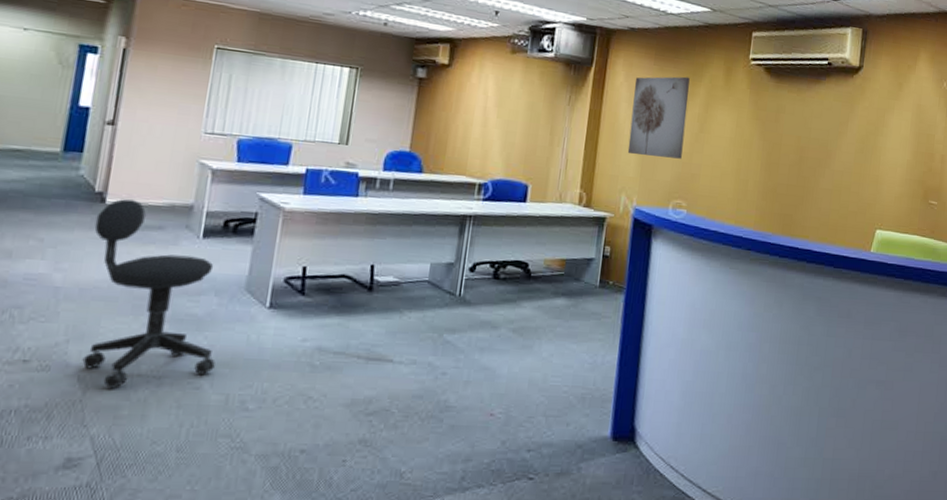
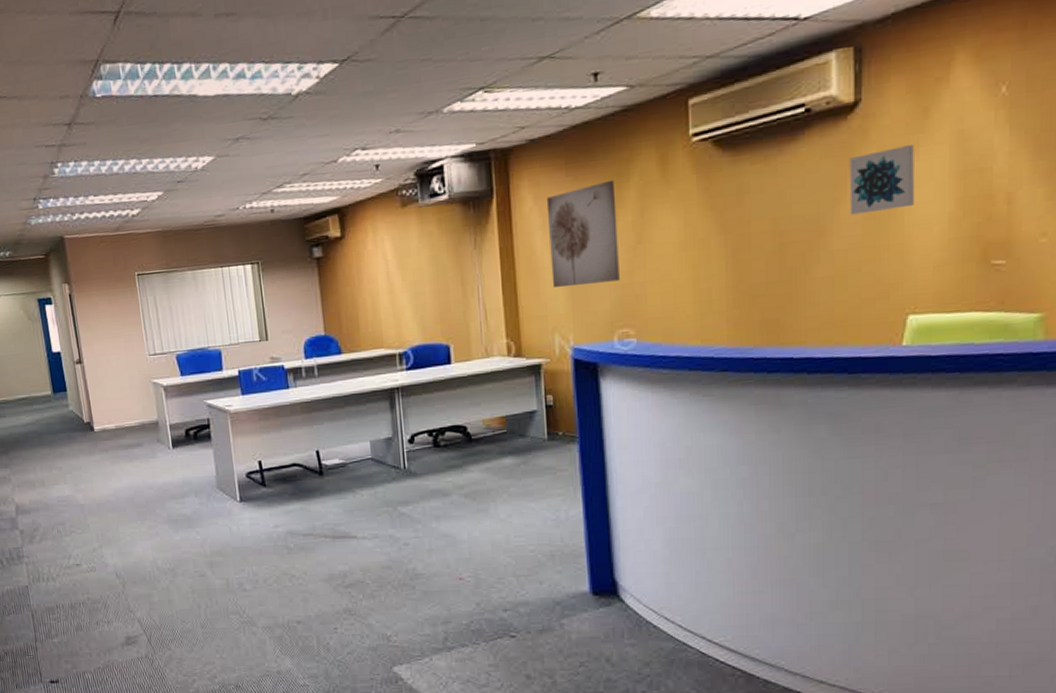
office chair: present [82,198,215,389] -> none [91,423,211,581]
wall art: none [848,105,891,150] -> present [849,145,915,215]

